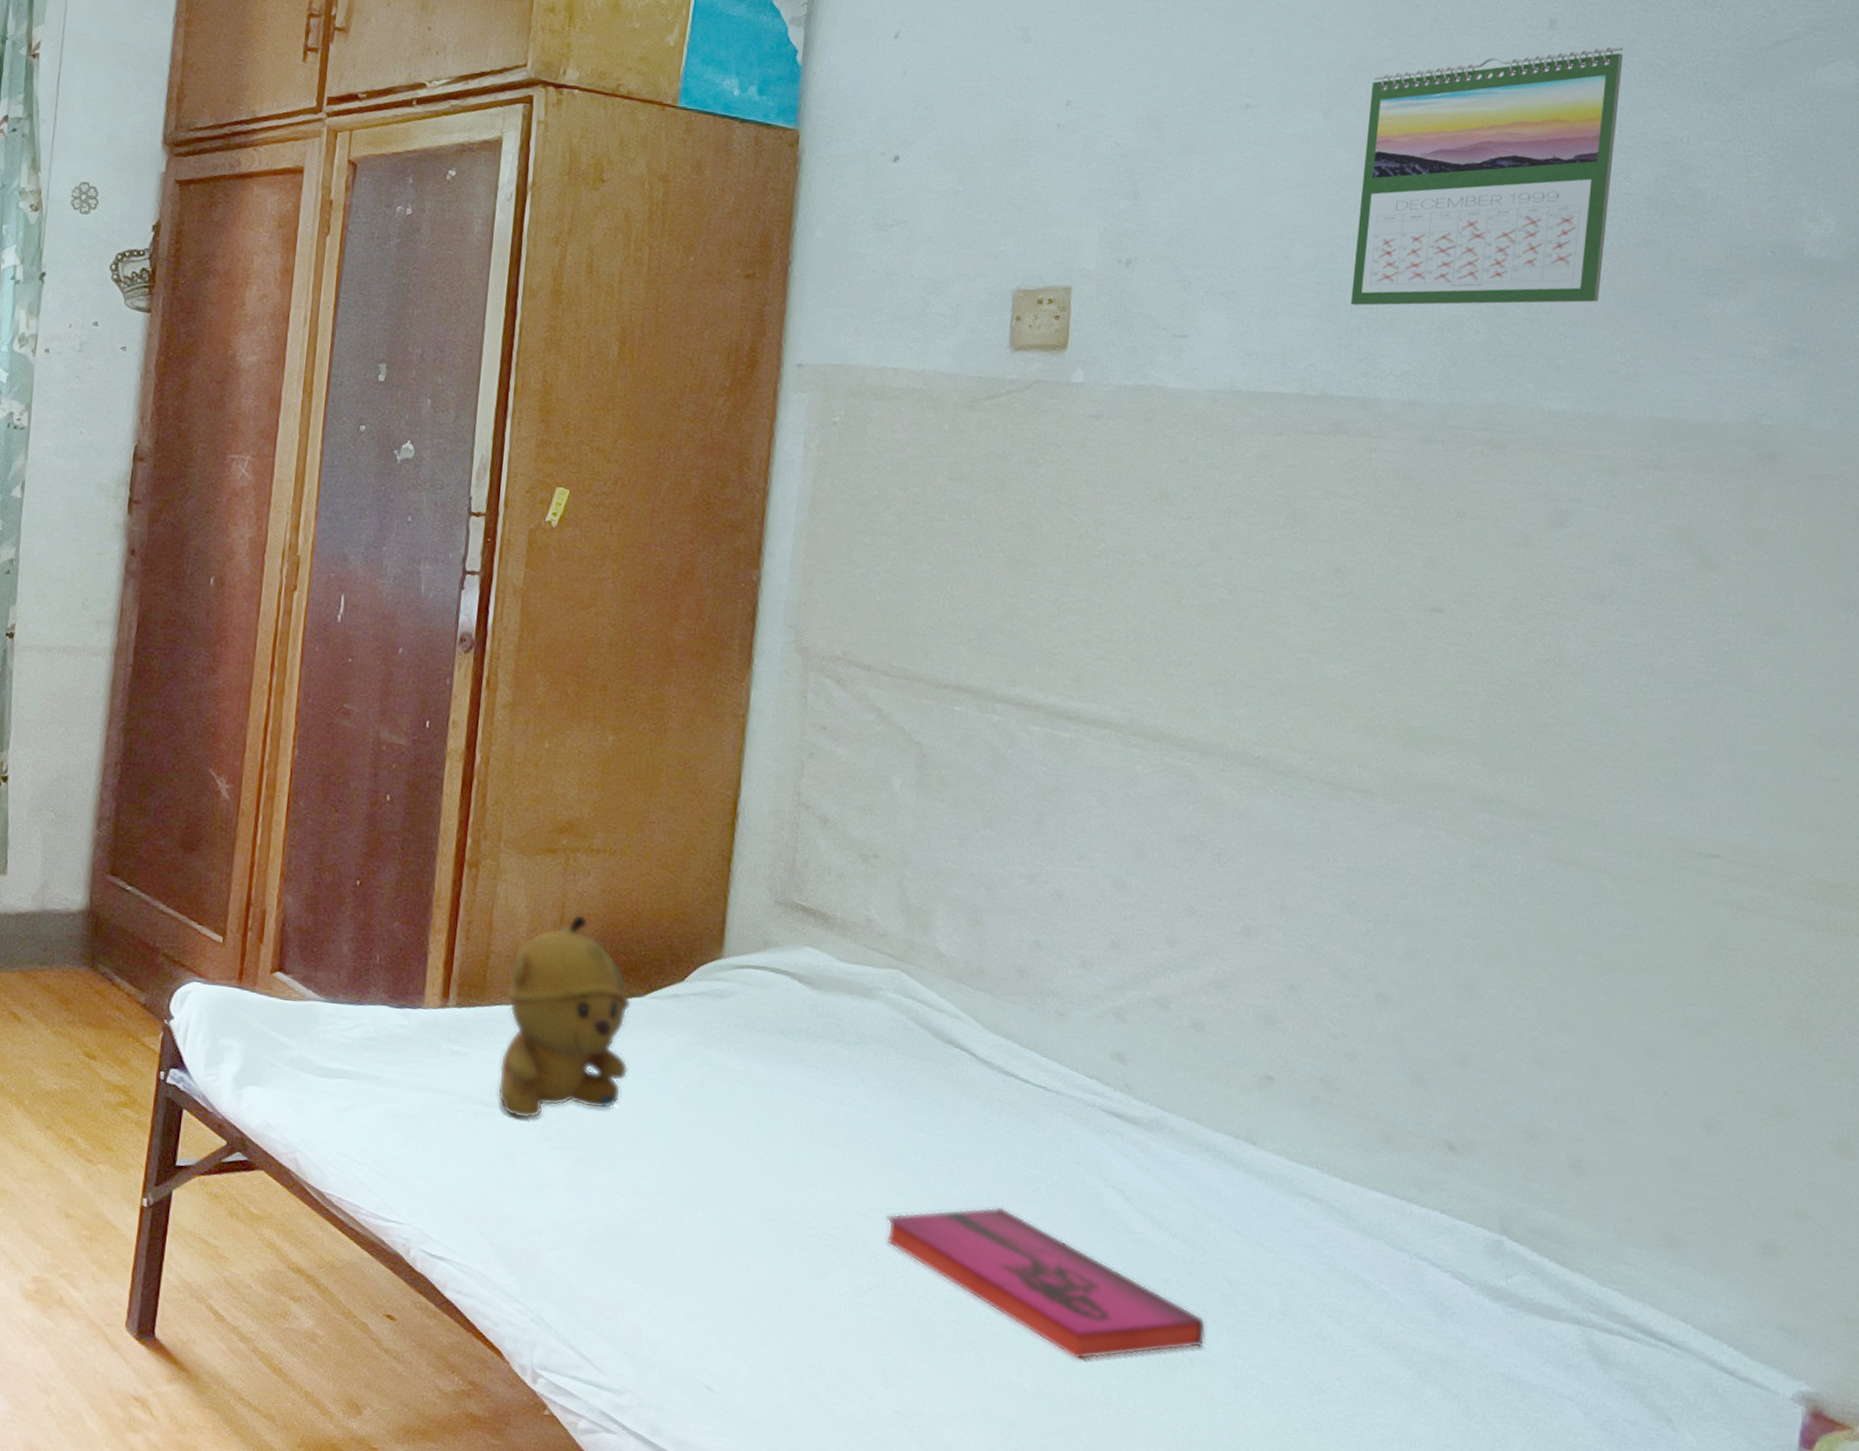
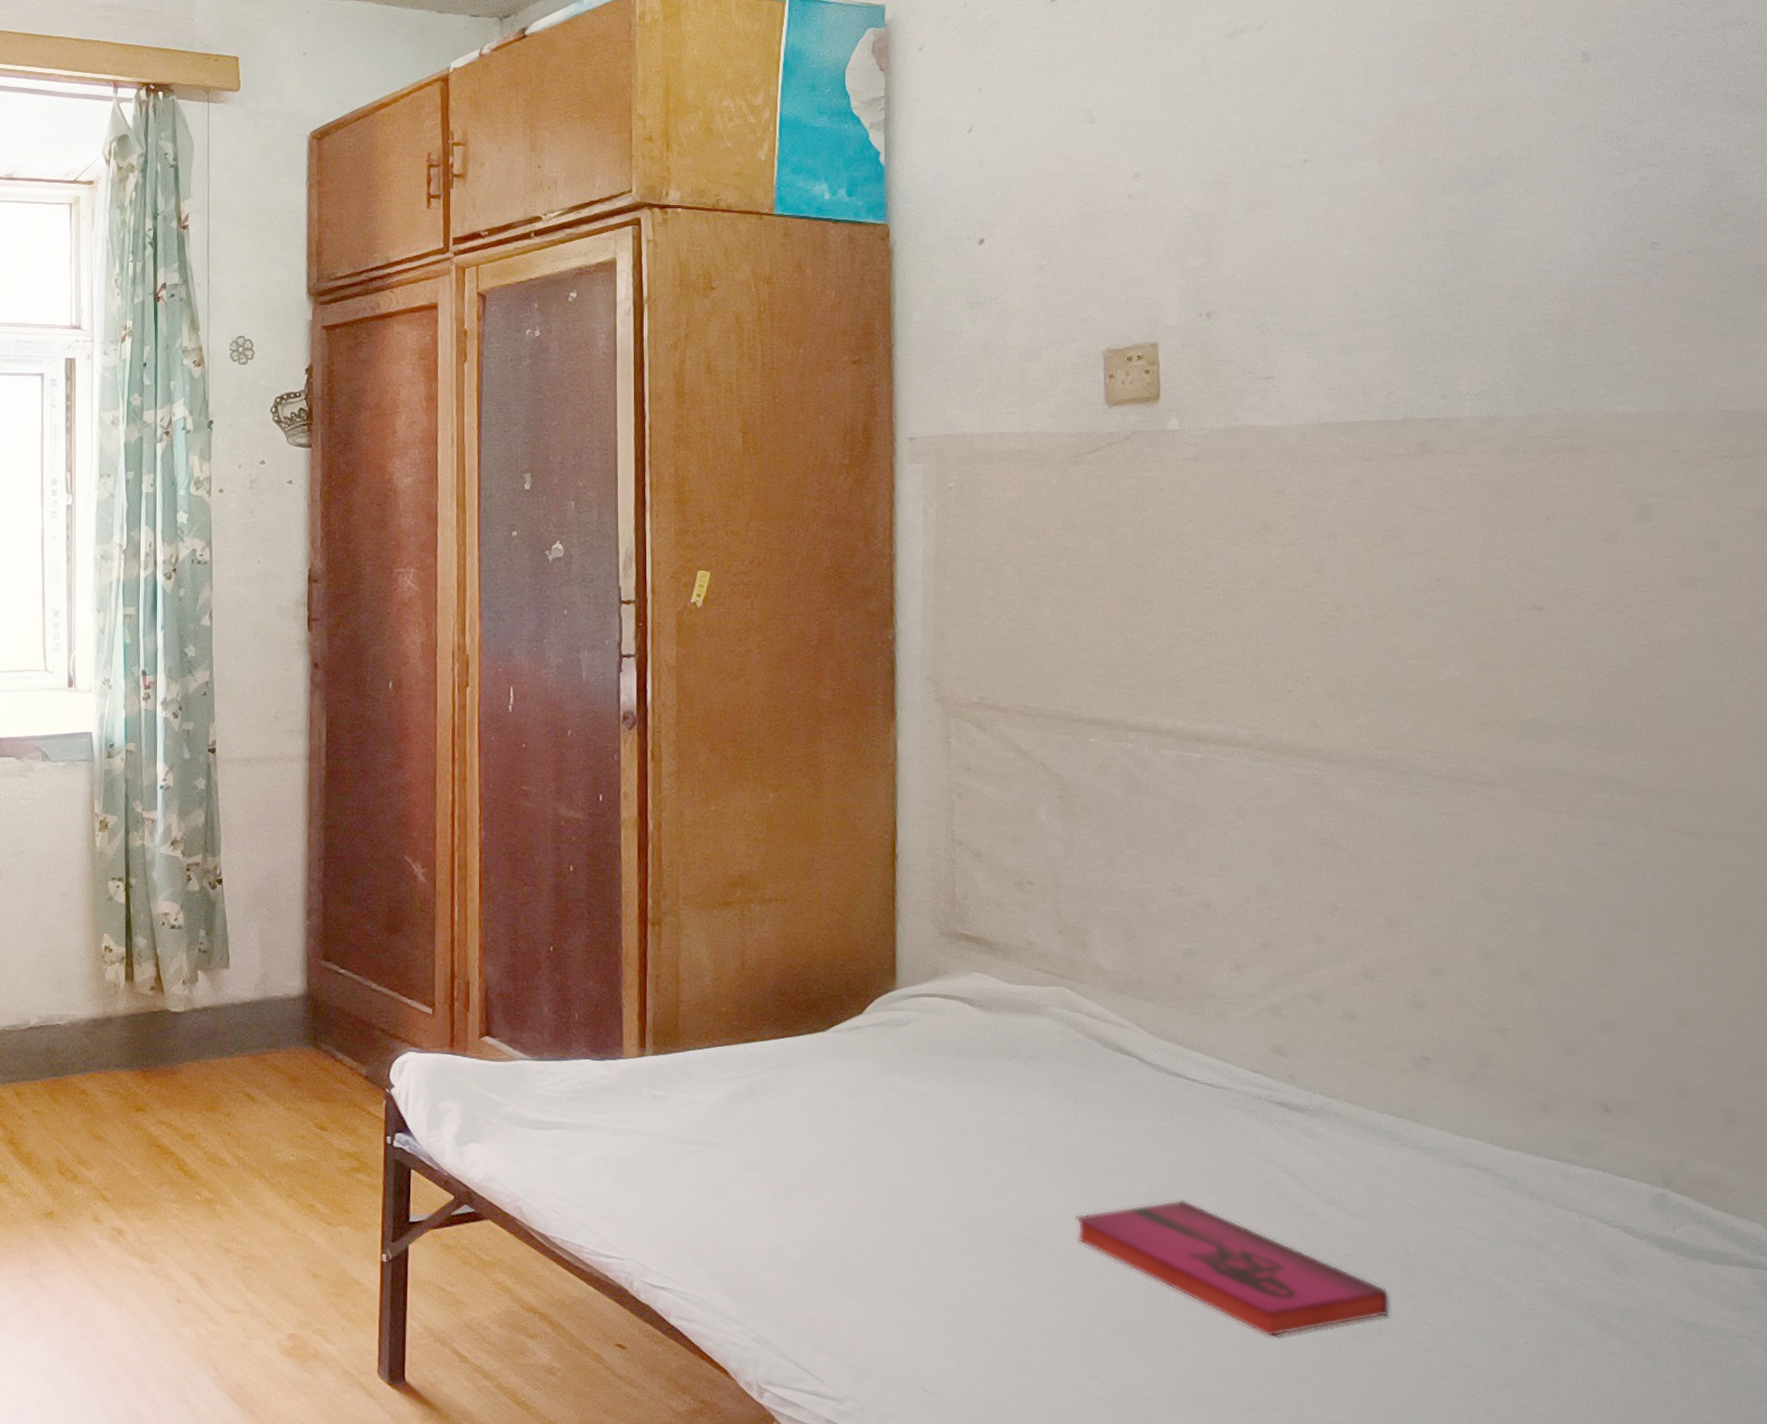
stuffed bear: present [497,913,631,1119] -> none [698,960,819,1153]
calendar: present [1350,47,1624,306] -> none [1421,71,1659,333]

